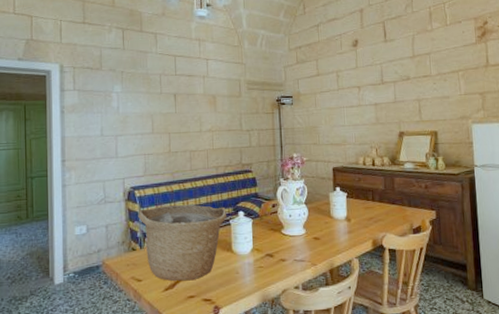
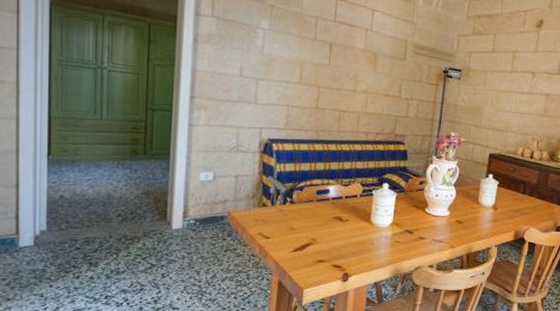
basket: present [138,204,226,281] -> none [273,164,370,245]

